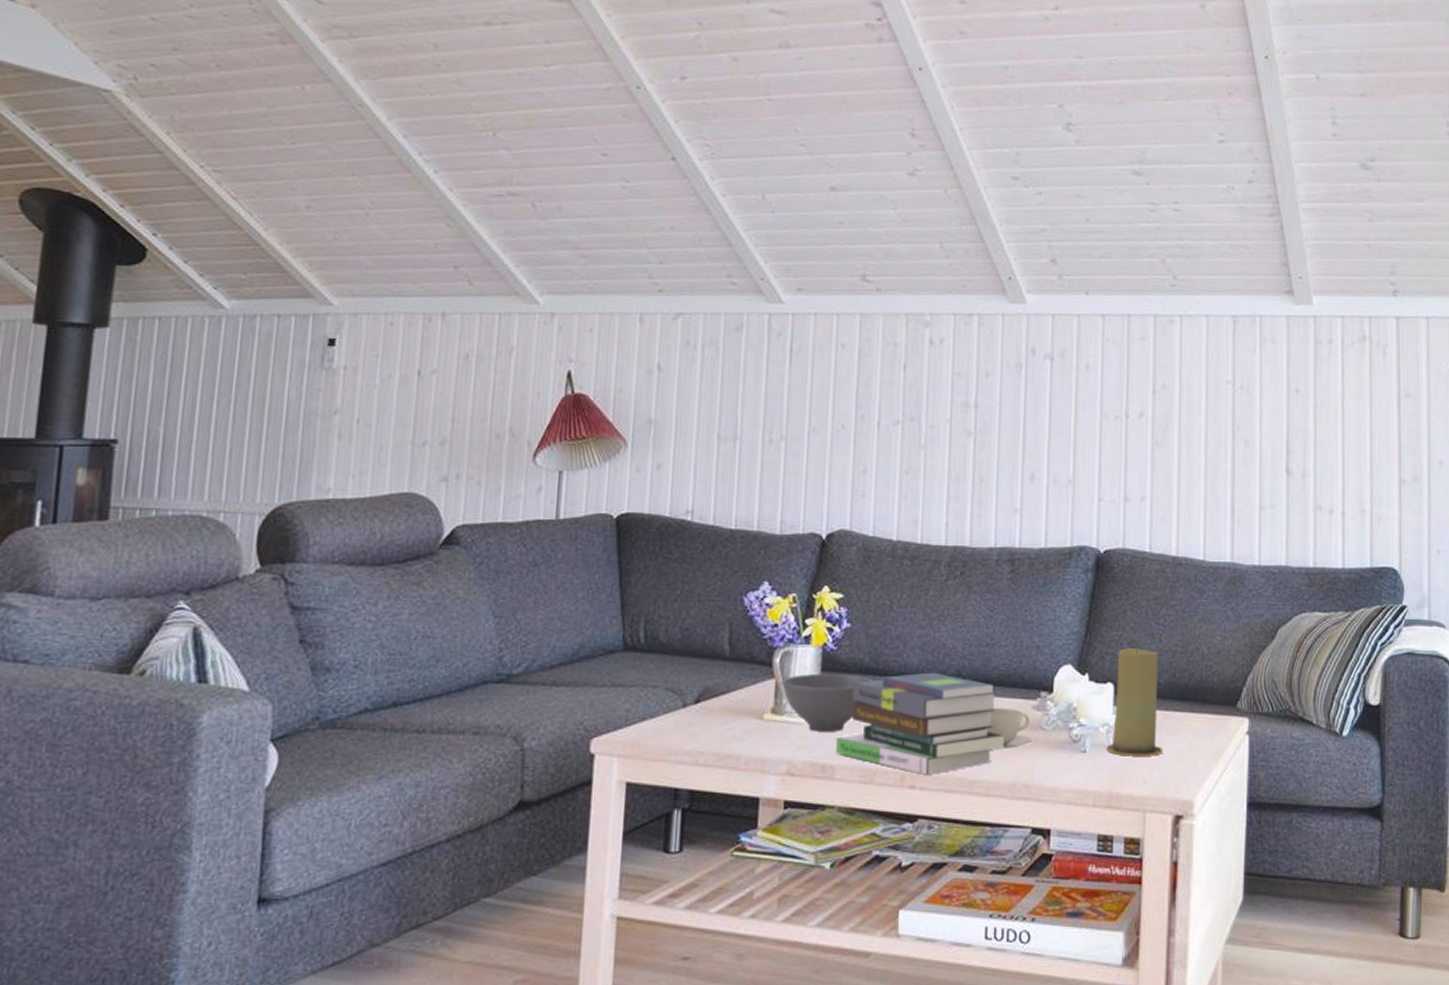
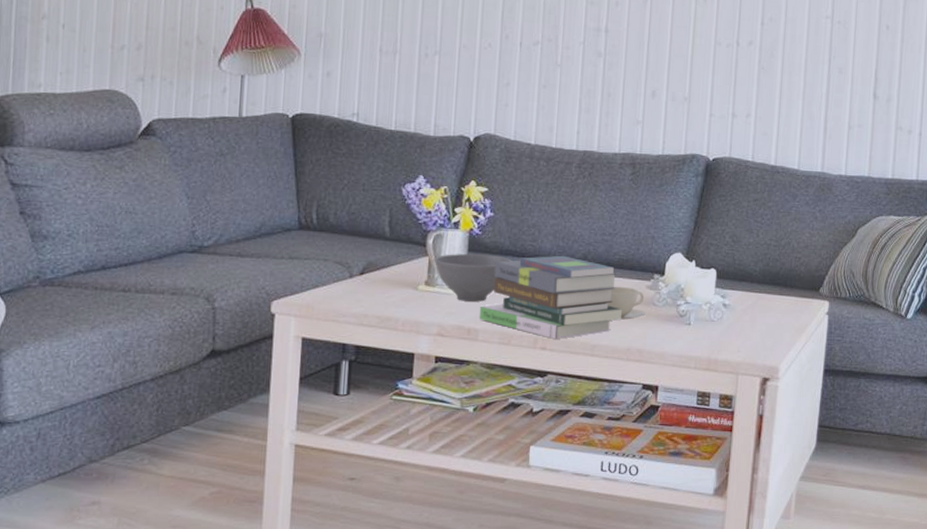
candle: present [1106,648,1162,756] -> none [707,241,756,330]

